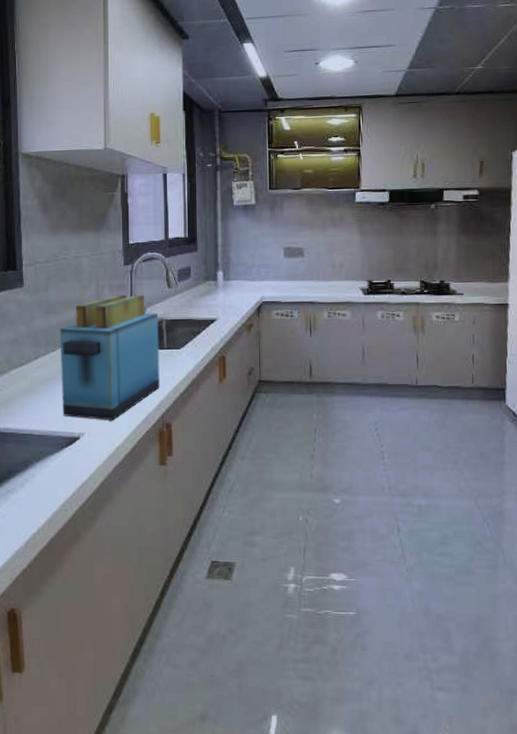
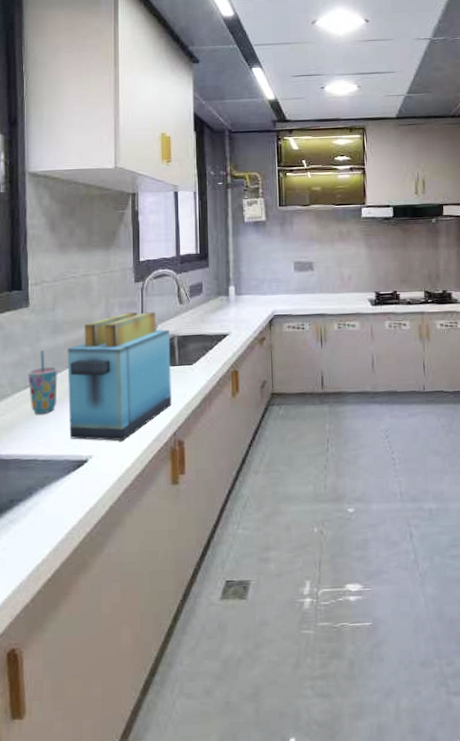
cup: none [23,329,51,391] -> present [28,349,58,414]

